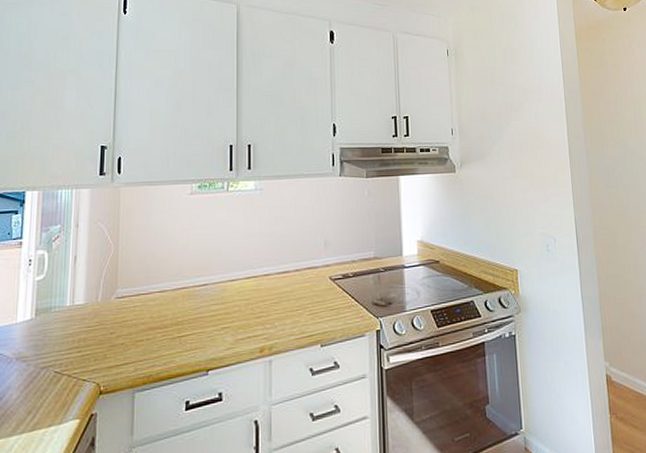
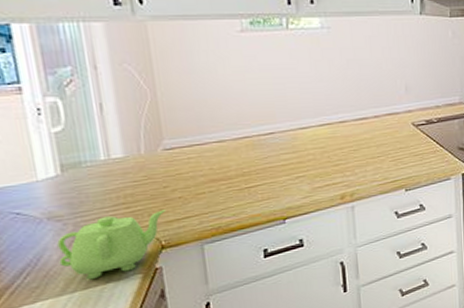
teapot: none [16,355,109,422] -> present [57,210,167,280]

